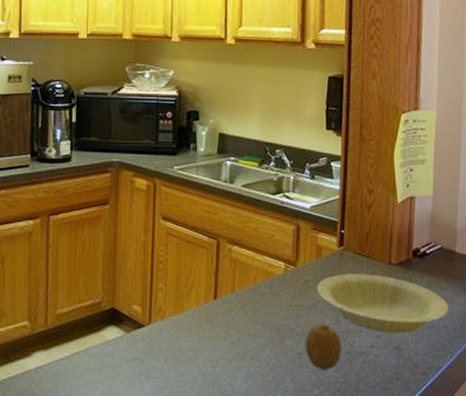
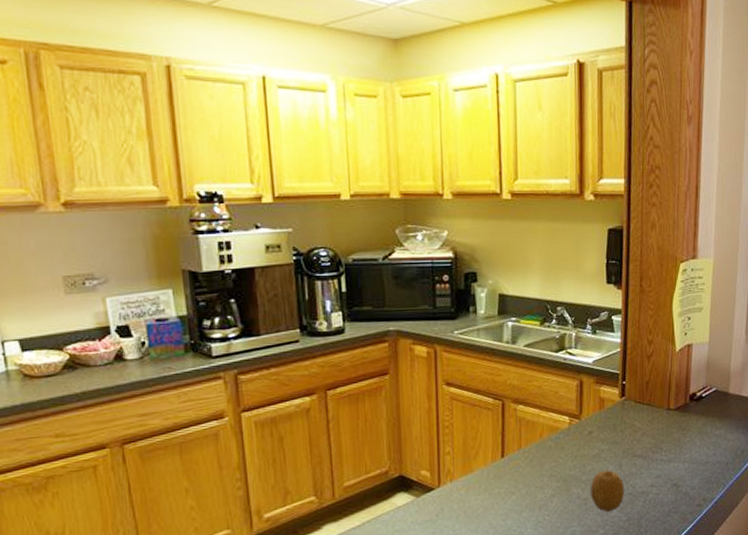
bowl: present [317,274,449,333] -> none [601,420,722,473]

